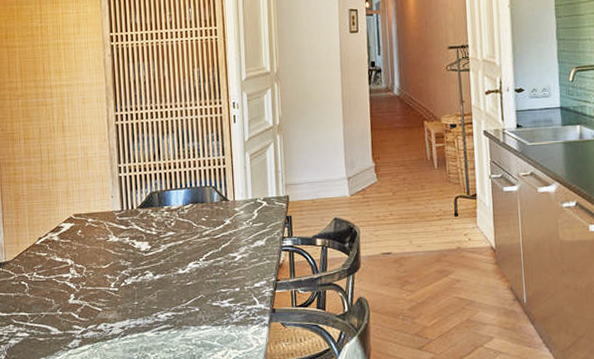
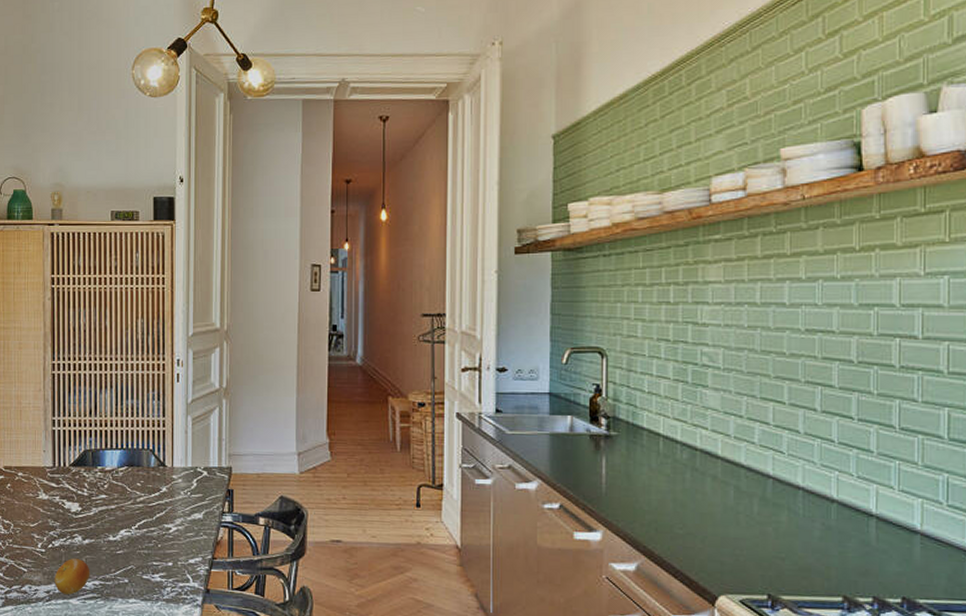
fruit: none [128,293,163,328] -> present [54,558,90,595]

